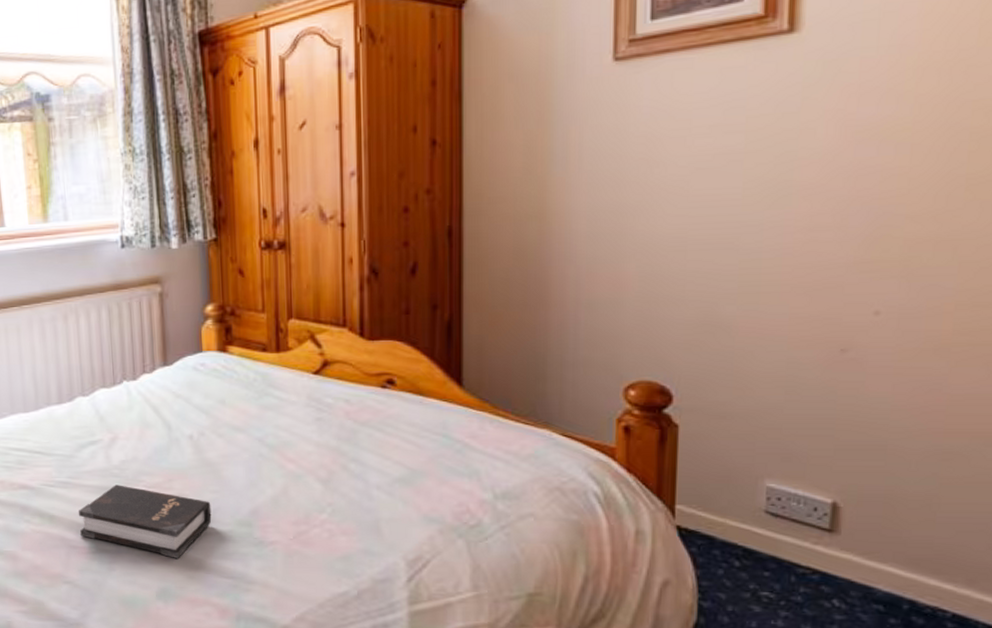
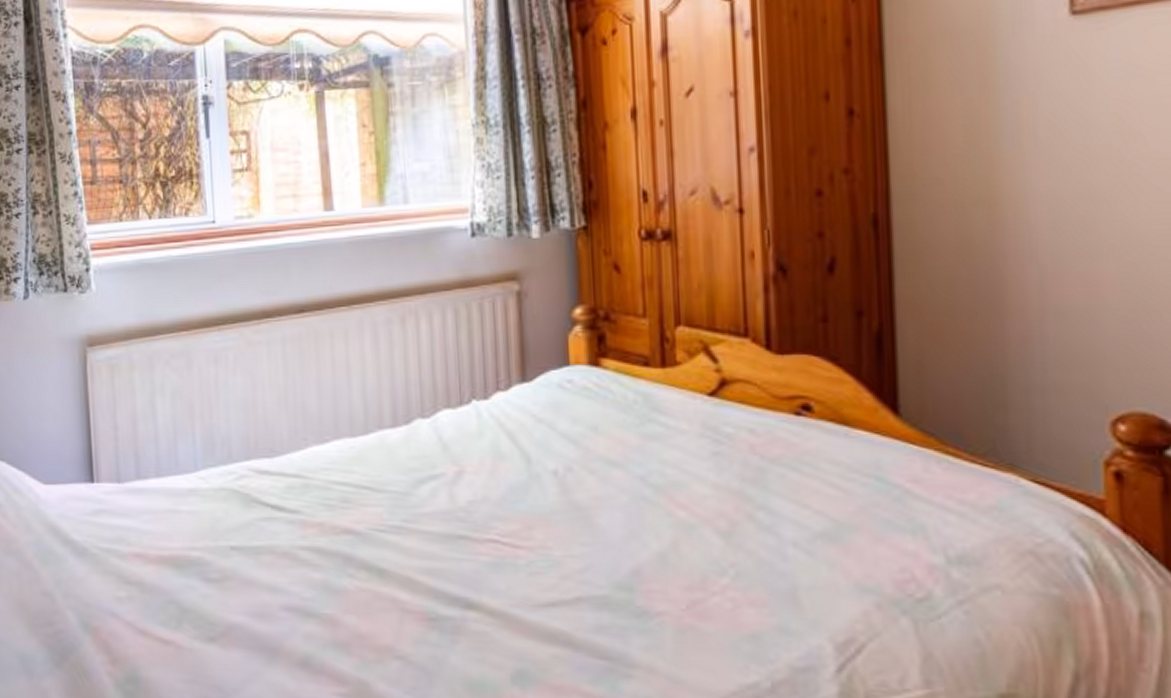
hardback book: present [79,485,212,558] -> none [415,531,582,630]

